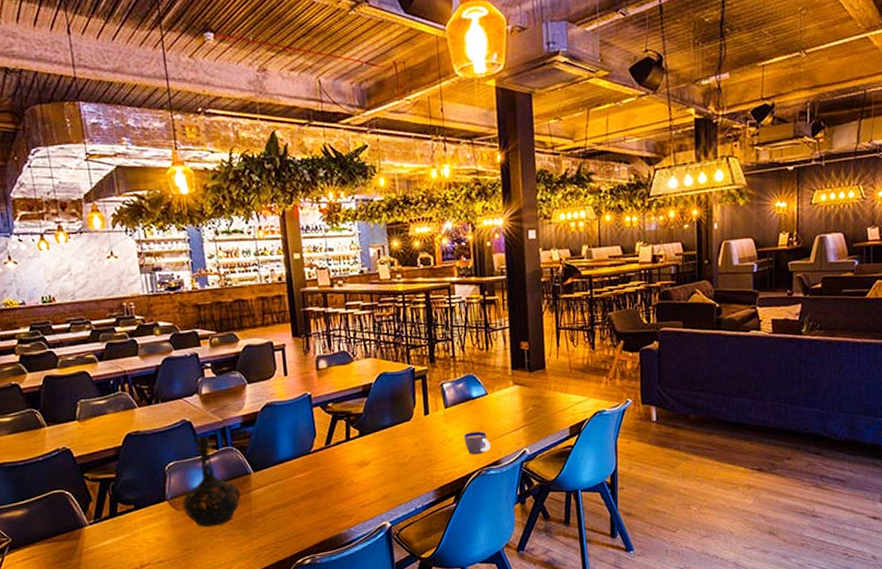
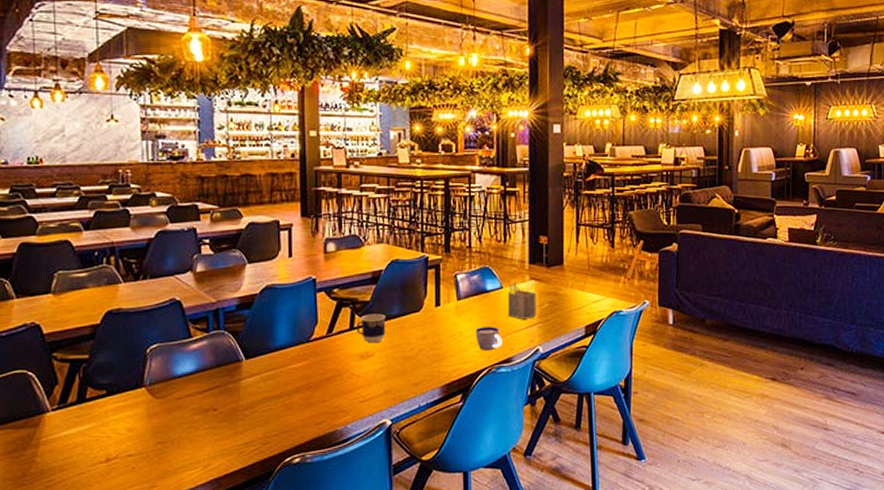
bottle: present [182,436,242,527] -> none [162,318,230,418]
cup: none [352,424,380,453] -> present [356,313,386,344]
napkin holder: none [493,389,522,424] -> present [508,283,536,319]

